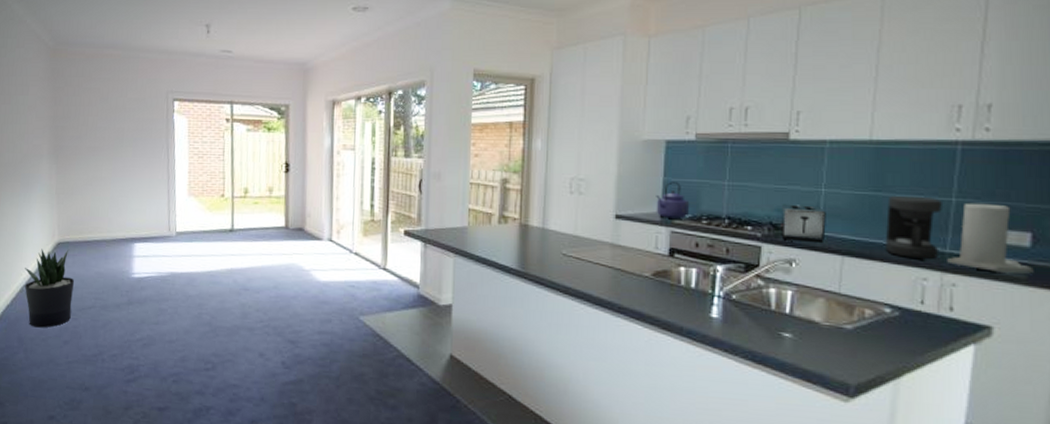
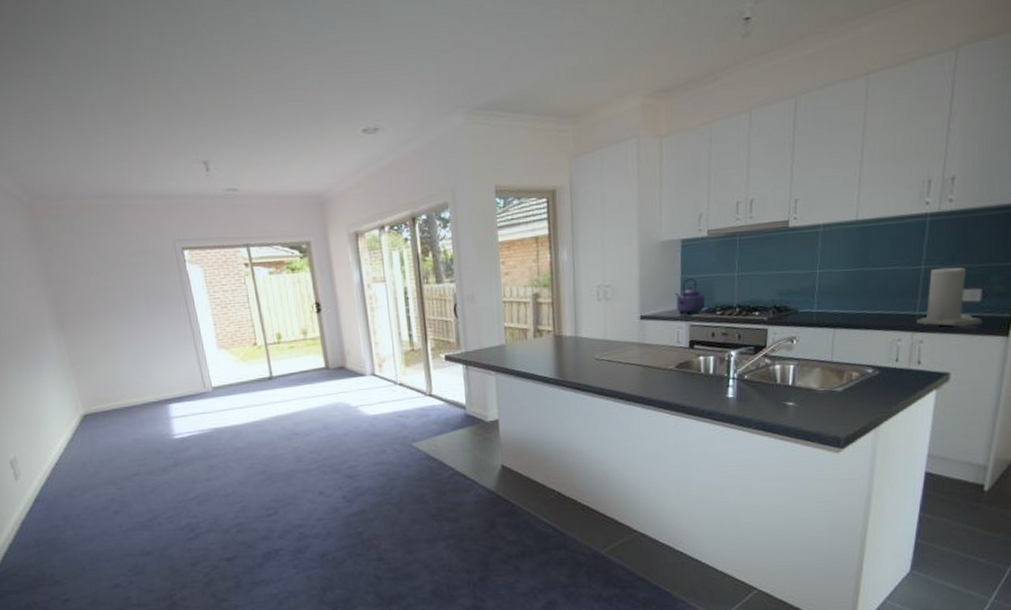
planter: present [24,249,74,328] -> none [53,420,116,503]
toaster: present [779,204,826,244] -> none [782,286,821,321]
coffee maker: present [885,195,942,260] -> none [868,267,914,324]

